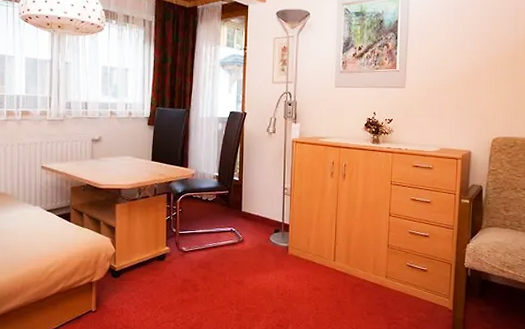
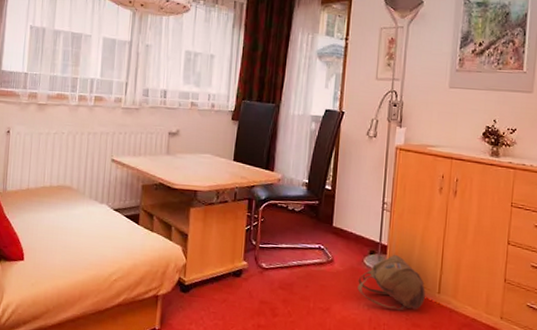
backpack: none [266,231,323,278] -> present [357,254,426,311]

